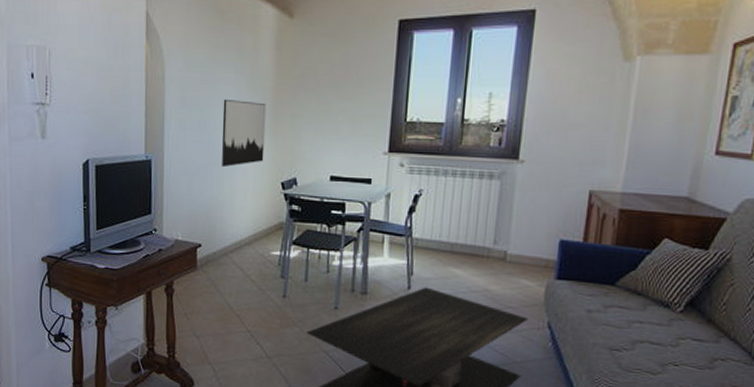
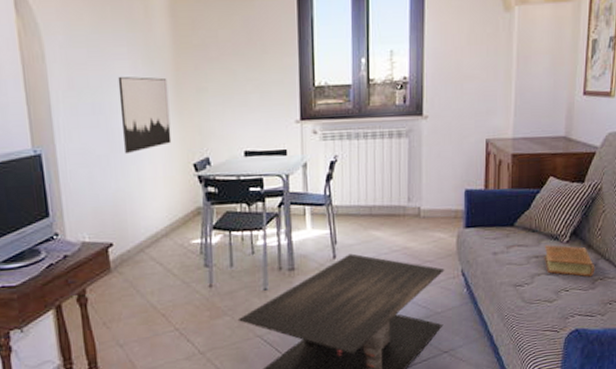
book: none [649,311,716,355] -> present [544,245,595,277]

